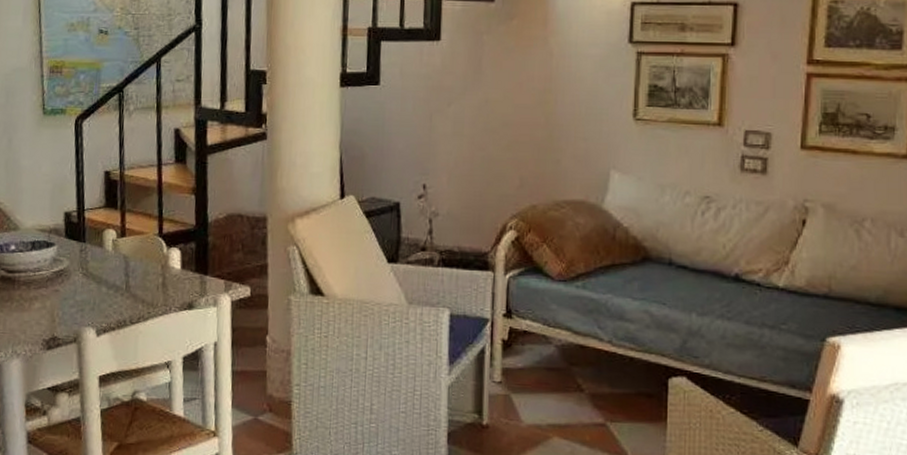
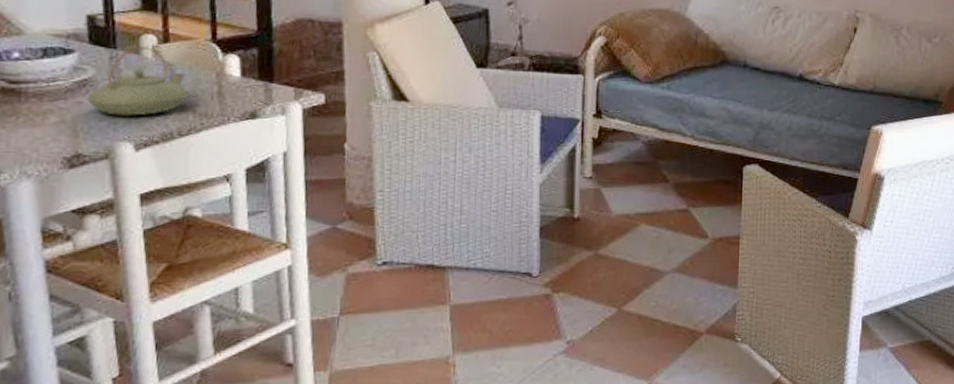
teapot: none [62,240,141,304] -> present [87,47,191,116]

